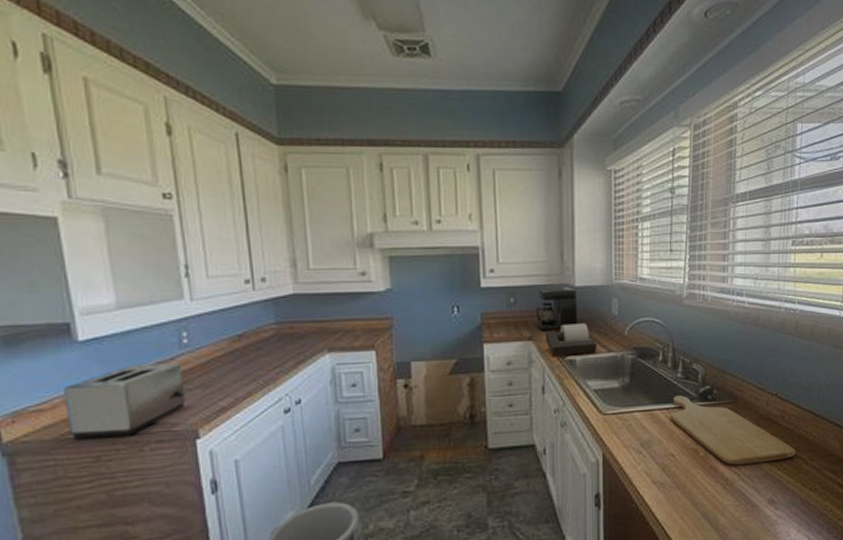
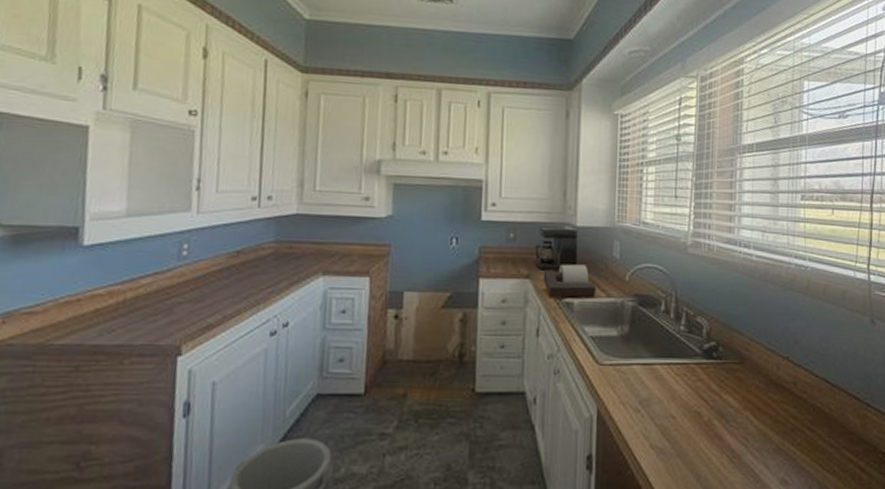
toaster: present [63,363,186,439] -> none [55,273,177,347]
chopping board: present [670,395,796,465] -> none [671,350,810,435]

